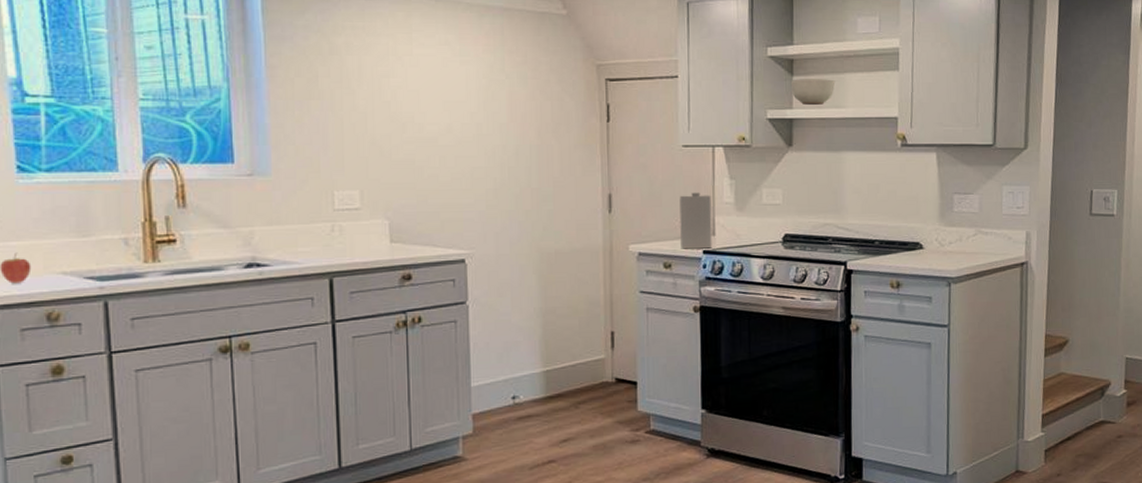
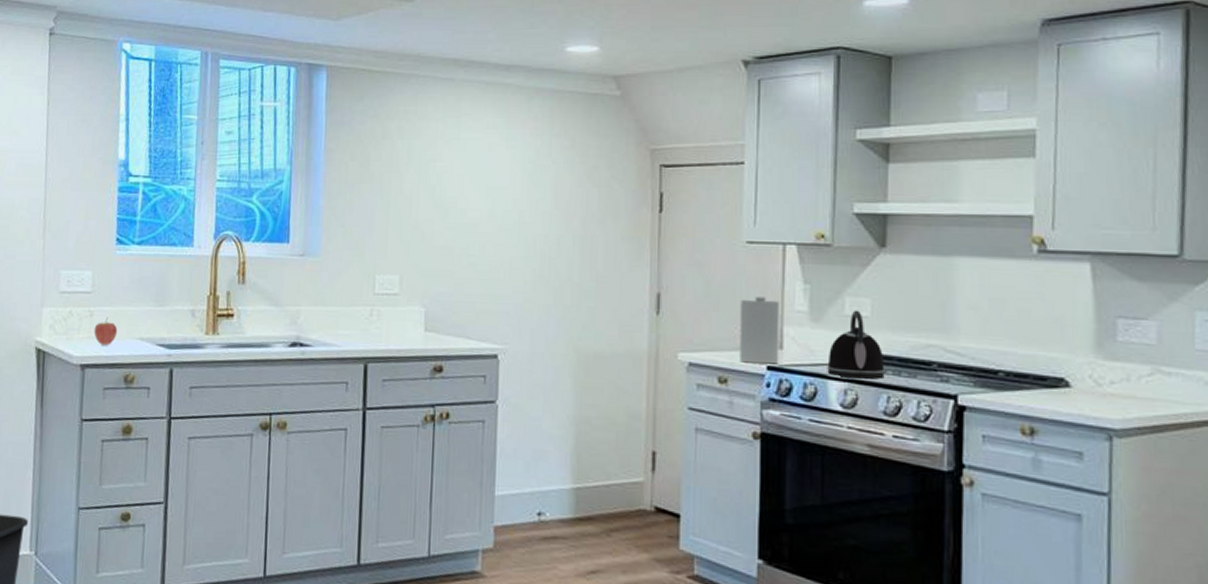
kettle: none [750,199,794,255] -> present [827,310,885,379]
bowl: present [790,79,836,105] -> none [885,166,946,198]

